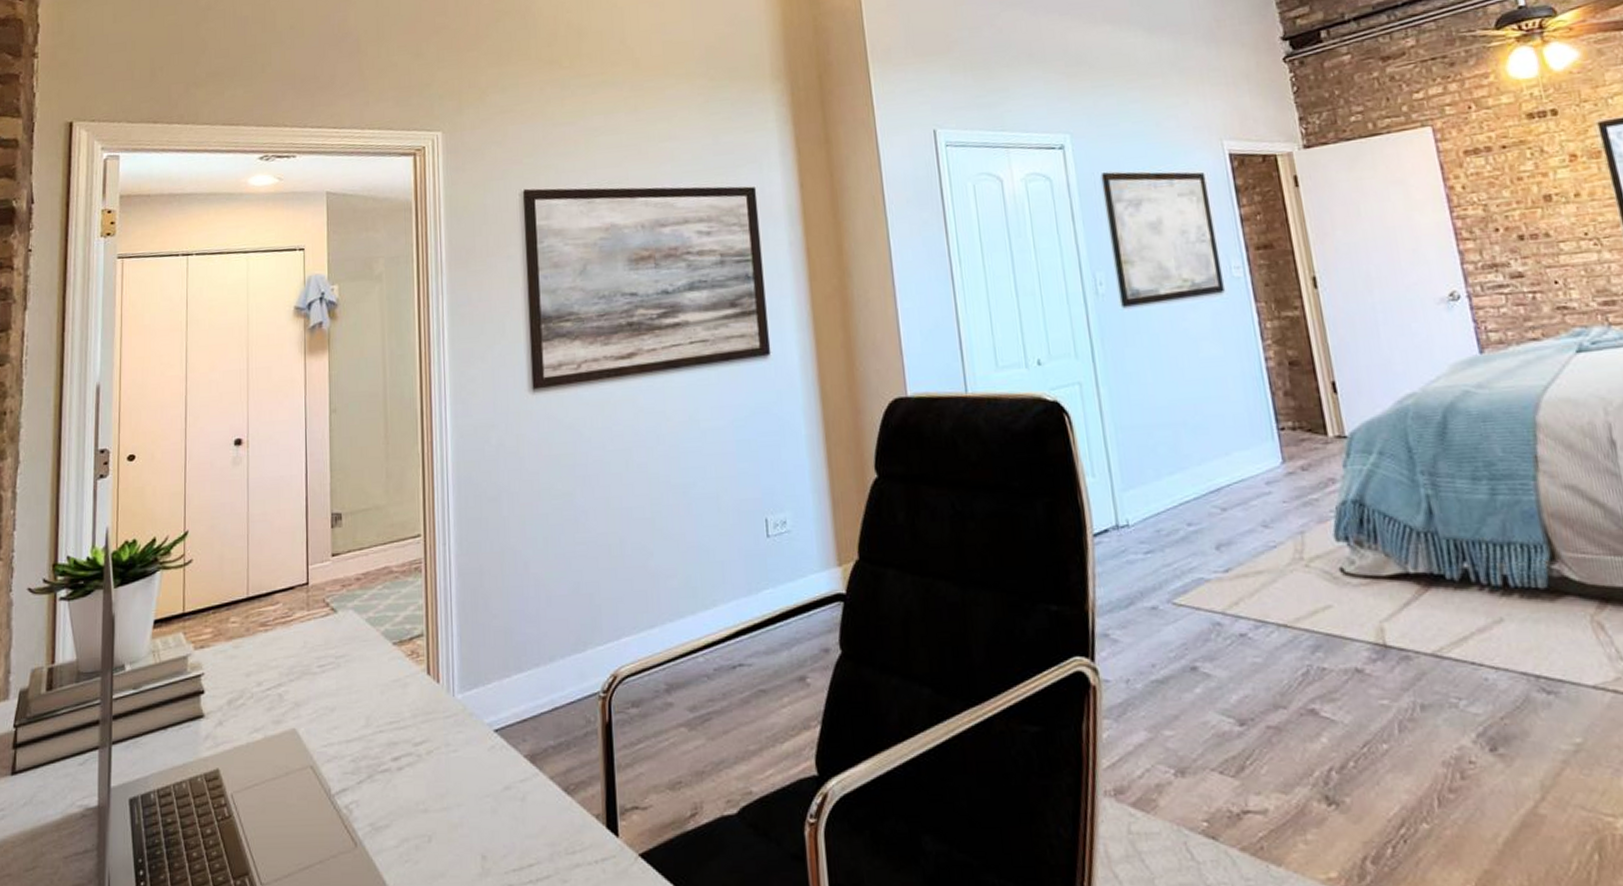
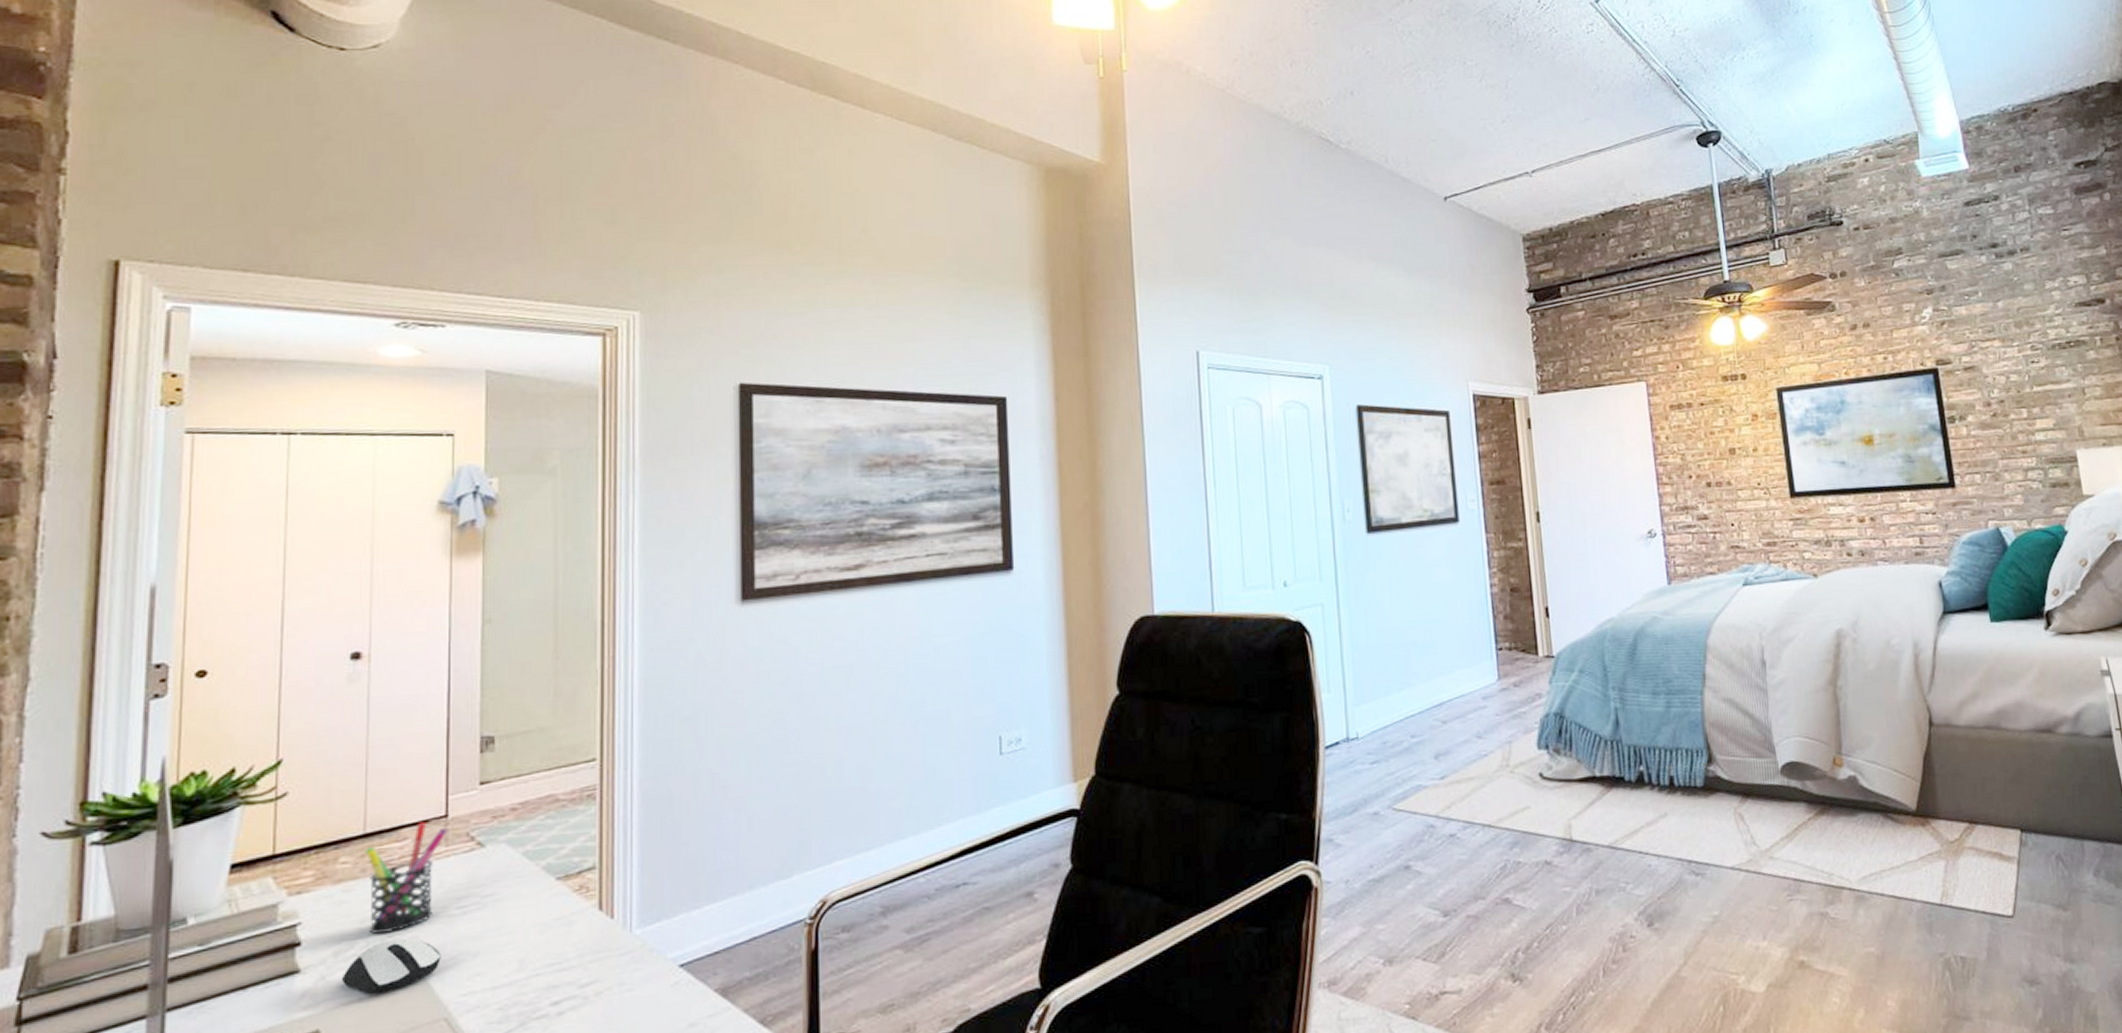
computer mouse: none [233,691,307,741] -> present [341,937,441,995]
pen holder: none [248,588,309,686] -> present [365,822,448,934]

